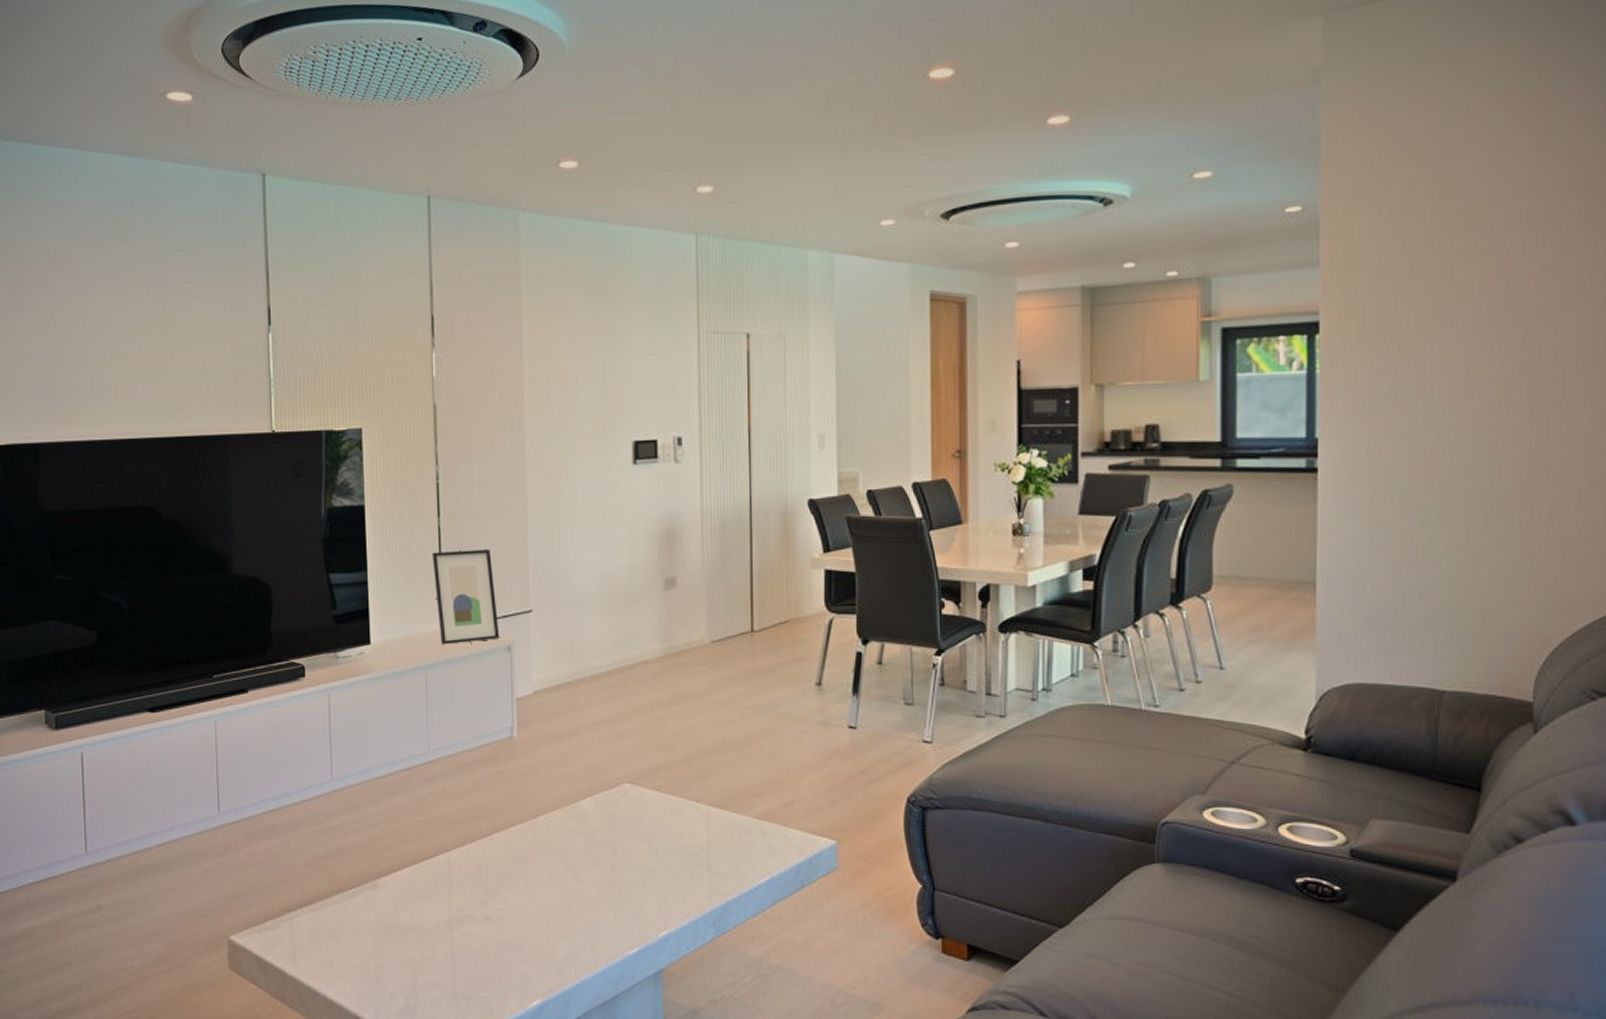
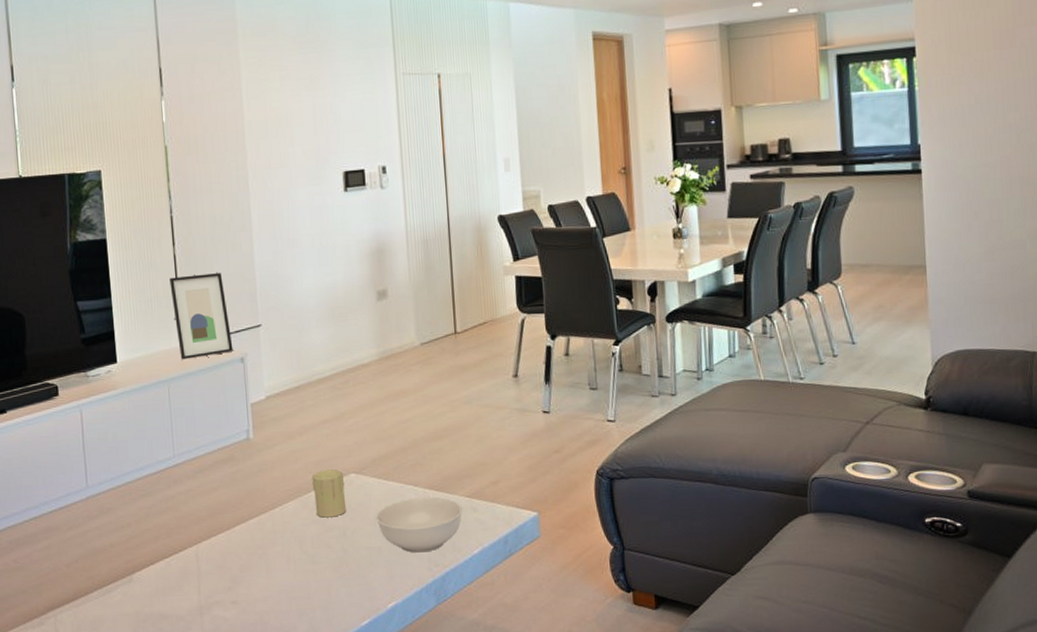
candle: none [581,777,619,831] -> present [312,469,347,518]
bowl: none [651,815,749,877] -> present [376,496,462,553]

